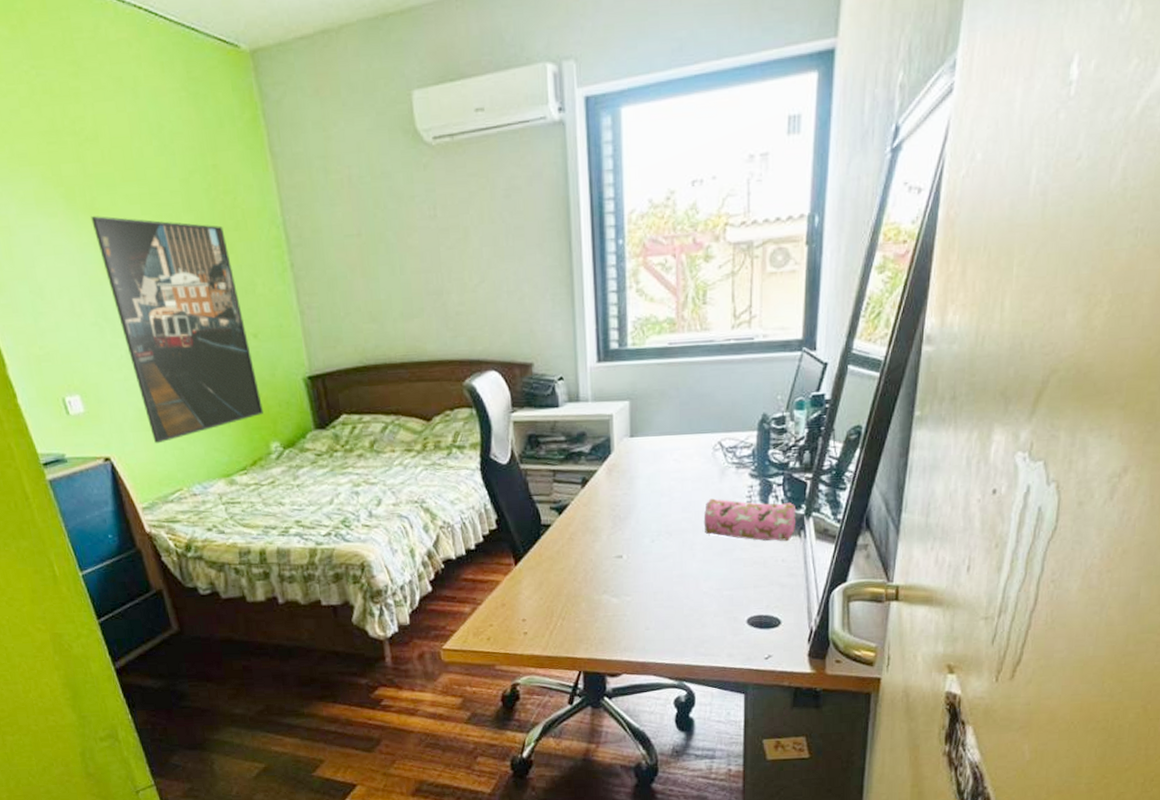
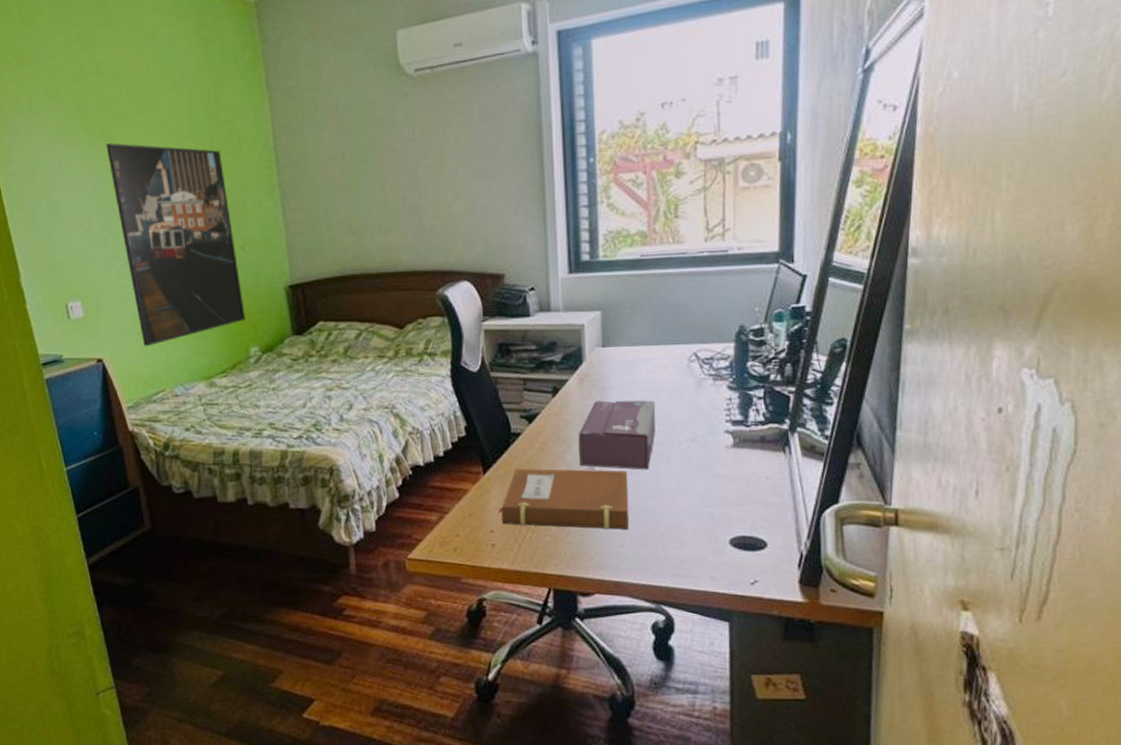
notebook: none [530,558,655,614] -> present [498,468,629,530]
tissue box: none [606,489,681,557] -> present [578,400,656,470]
pencil case: present [703,498,797,541] -> none [679,410,780,457]

